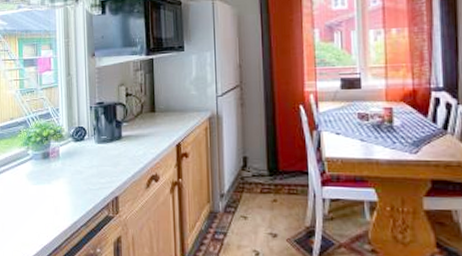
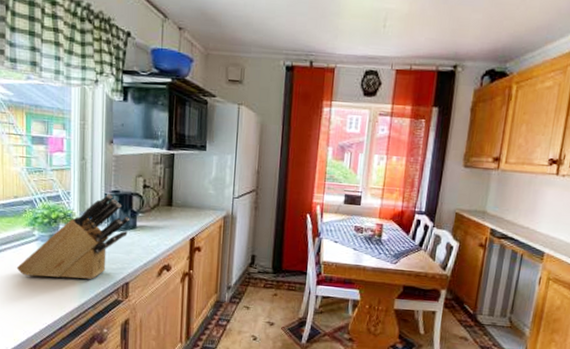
knife block: none [14,106,115,196] -> present [16,194,129,279]

